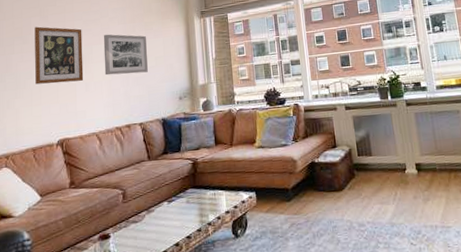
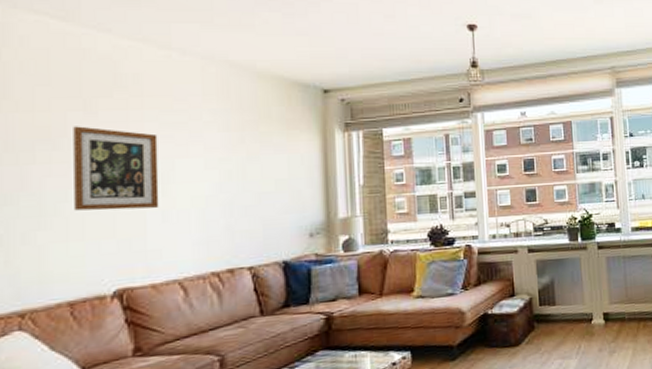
wall art: present [103,34,148,76] -> none [193,144,263,202]

